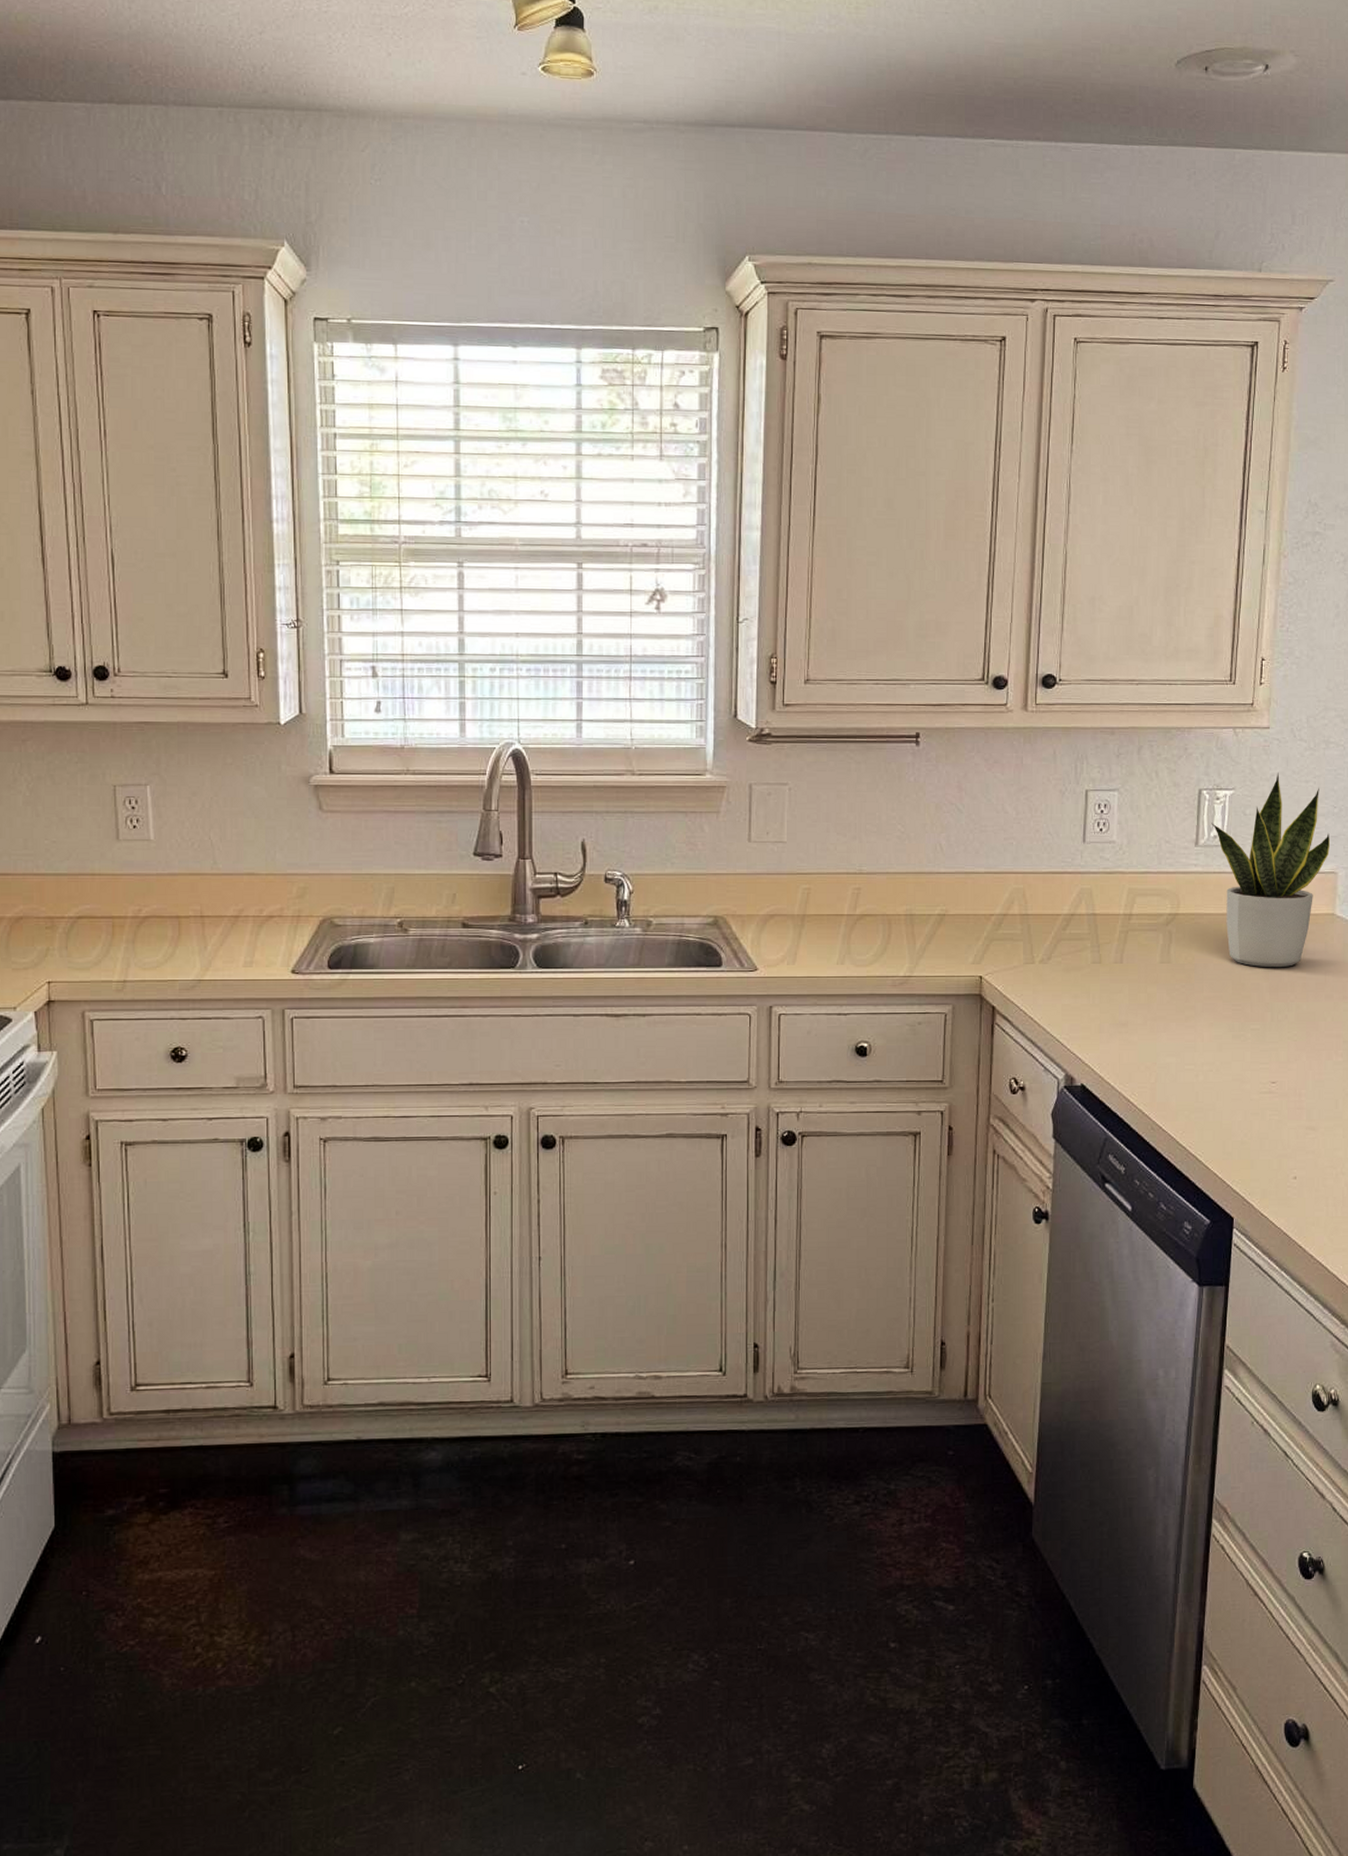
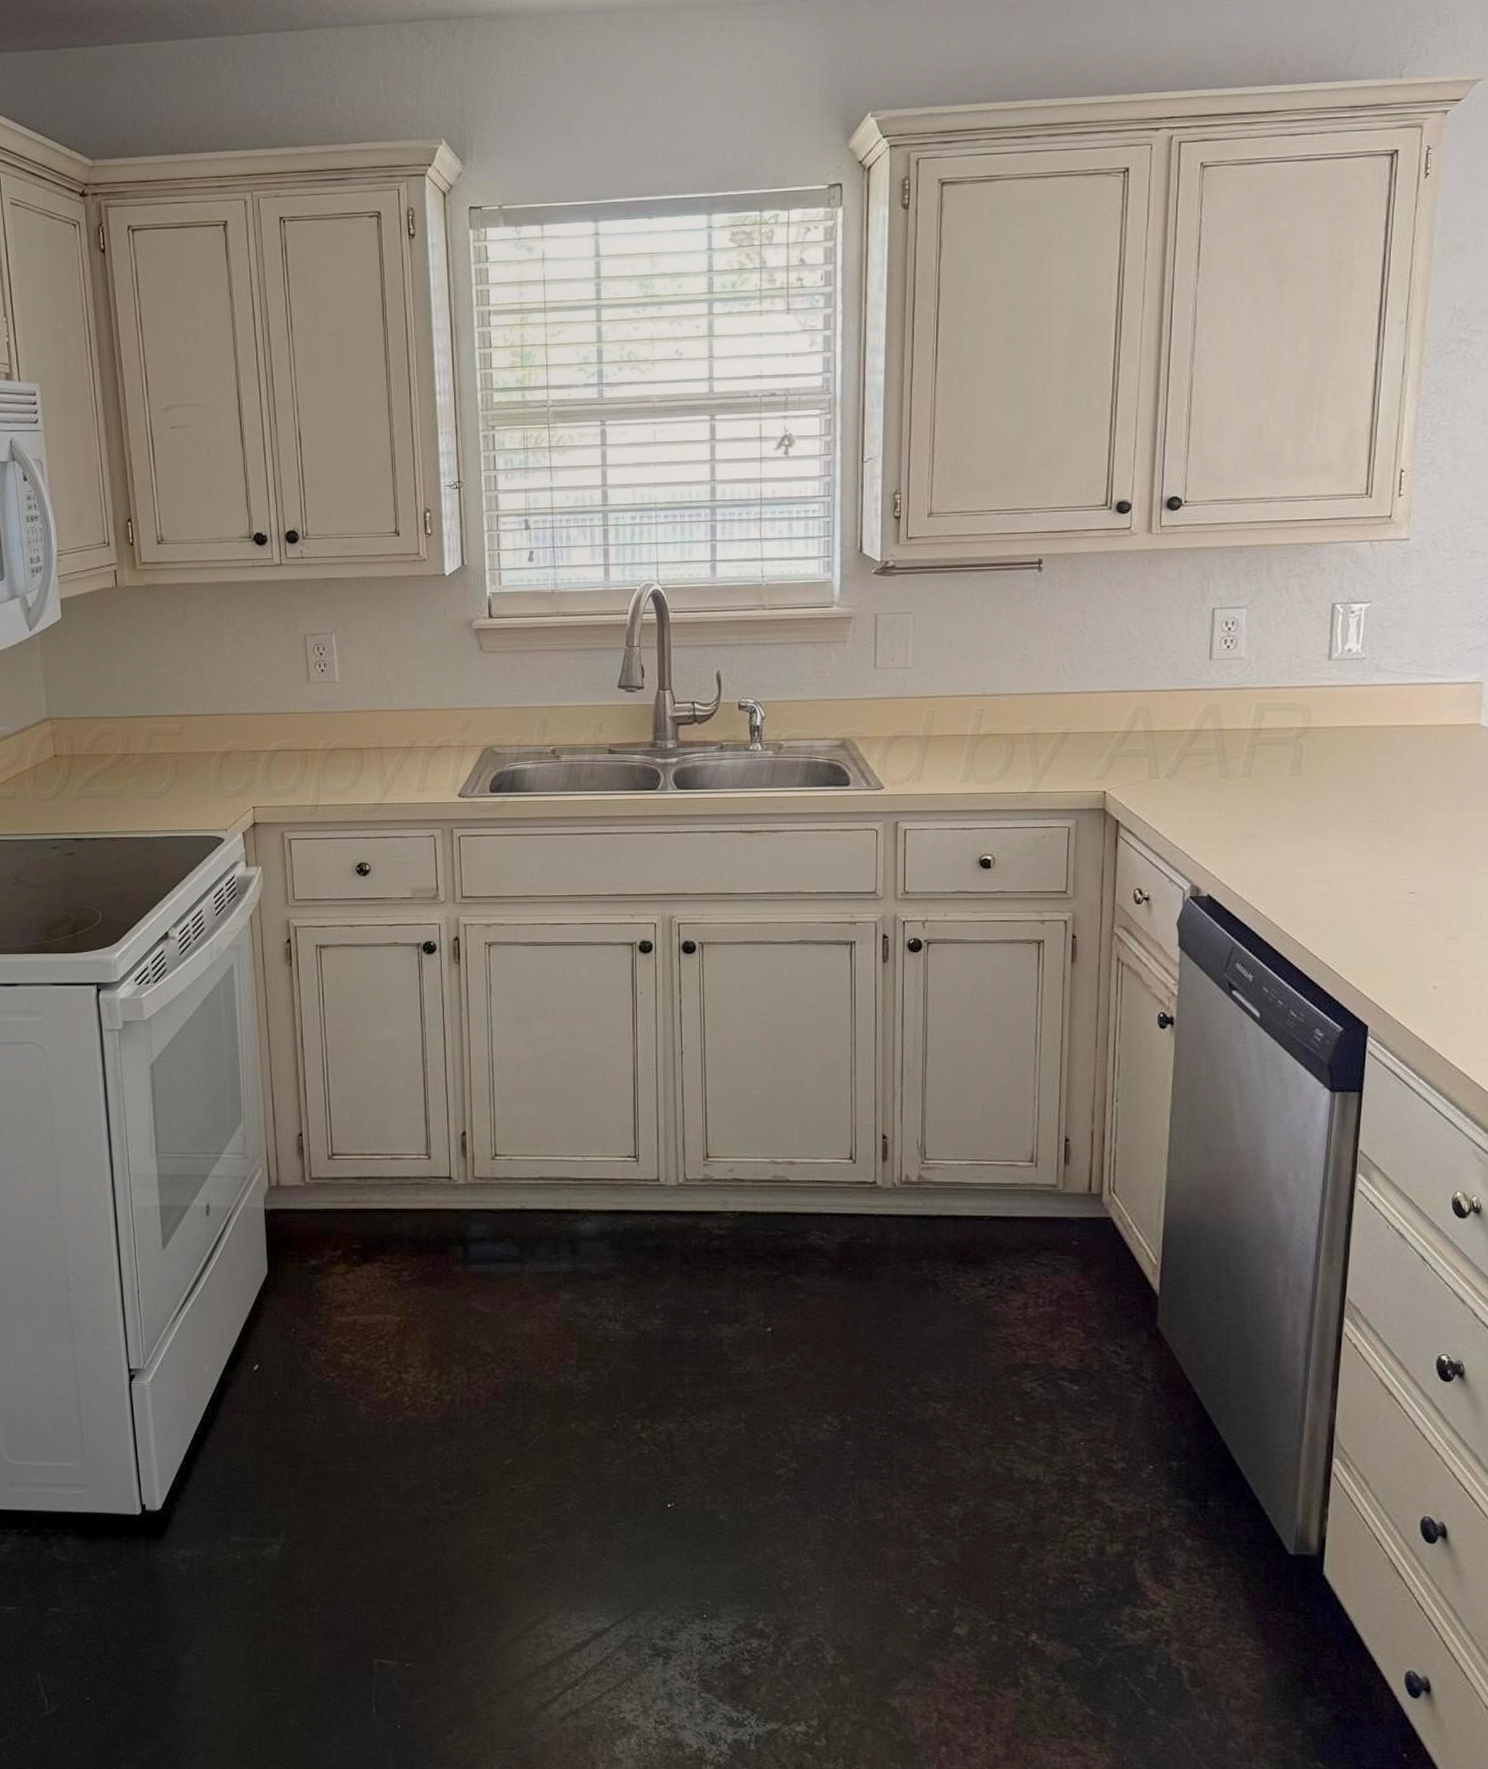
potted plant: present [1211,772,1330,968] -> none [1345,583,1475,779]

